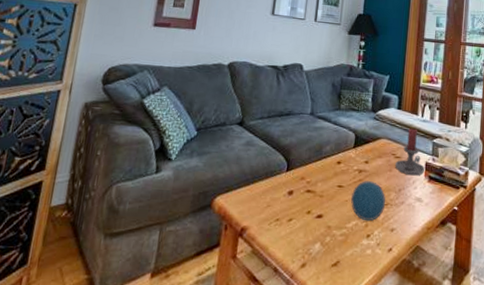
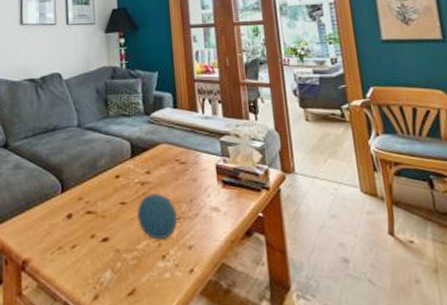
candle holder: present [395,128,425,176] -> none [181,128,217,182]

